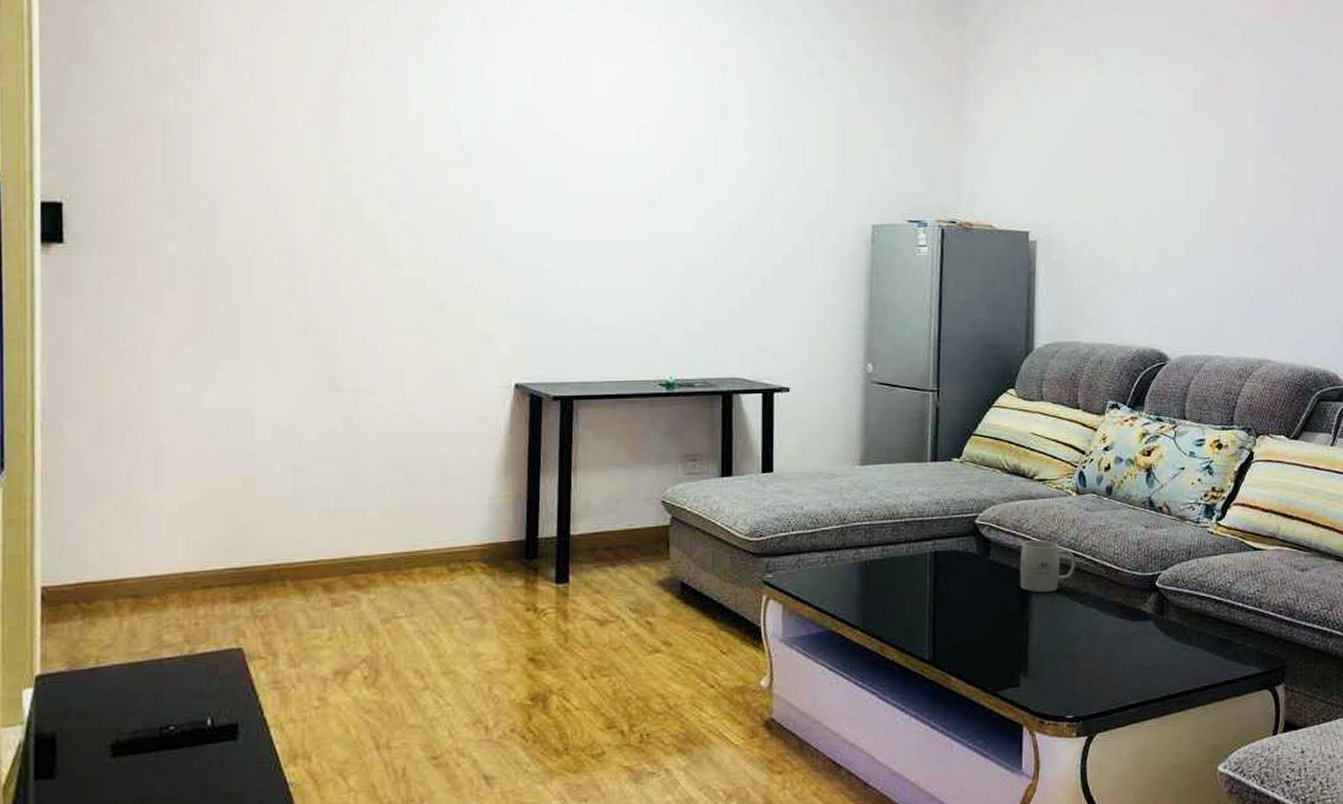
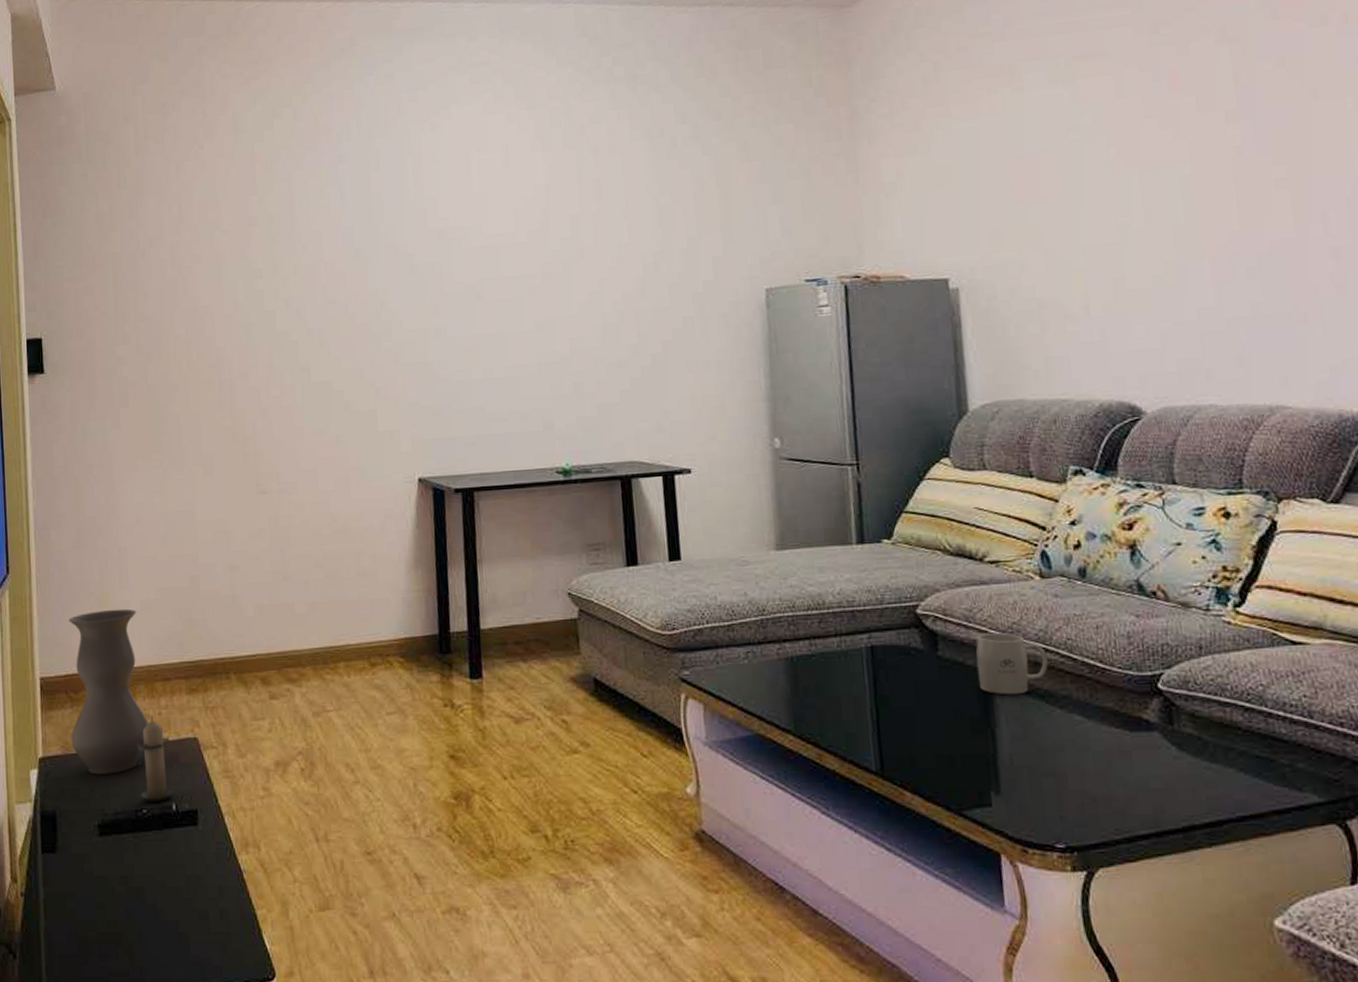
vase: none [80,511,183,692] -> present [69,608,149,775]
candle: none [165,626,209,719] -> present [136,715,173,803]

